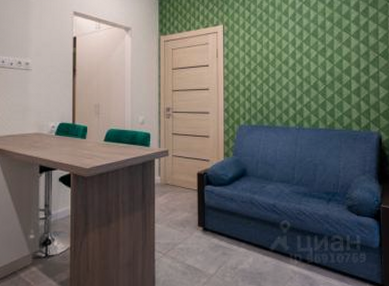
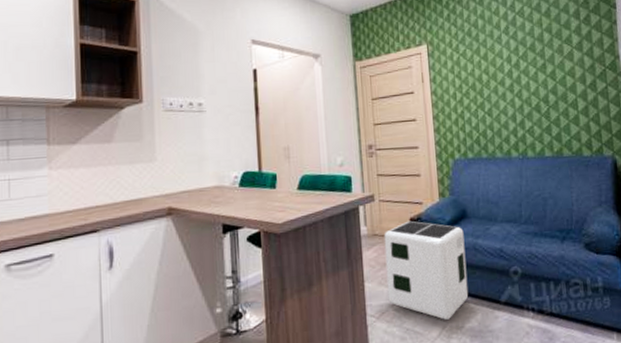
air purifier: none [174,174,243,261] -> present [384,220,469,320]

